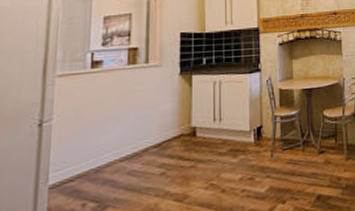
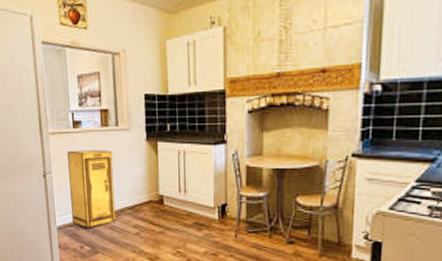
storage cabinet: none [73,87,138,180] -> present [67,150,116,228]

